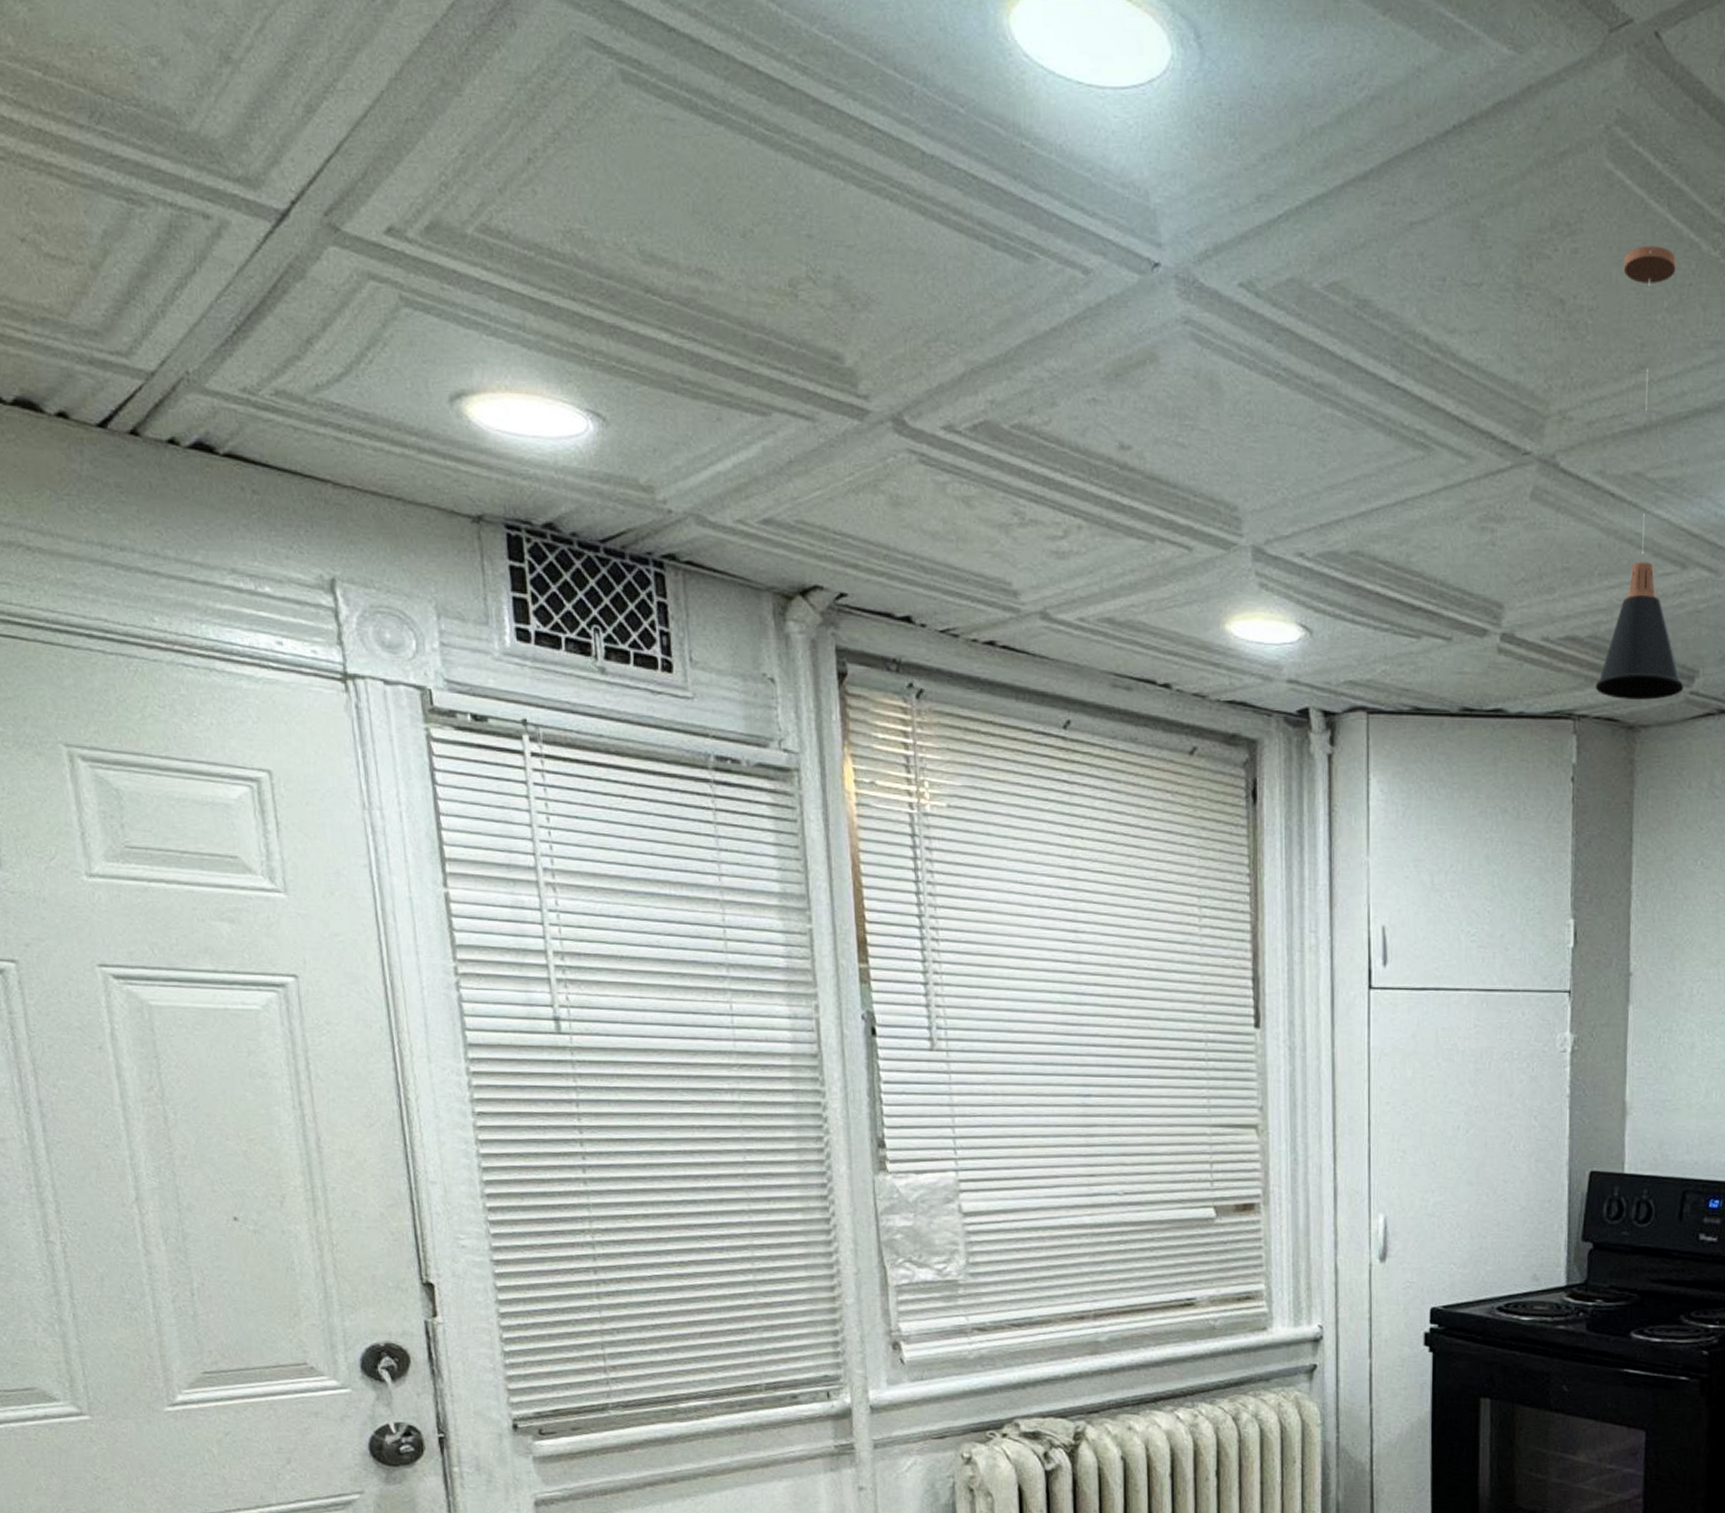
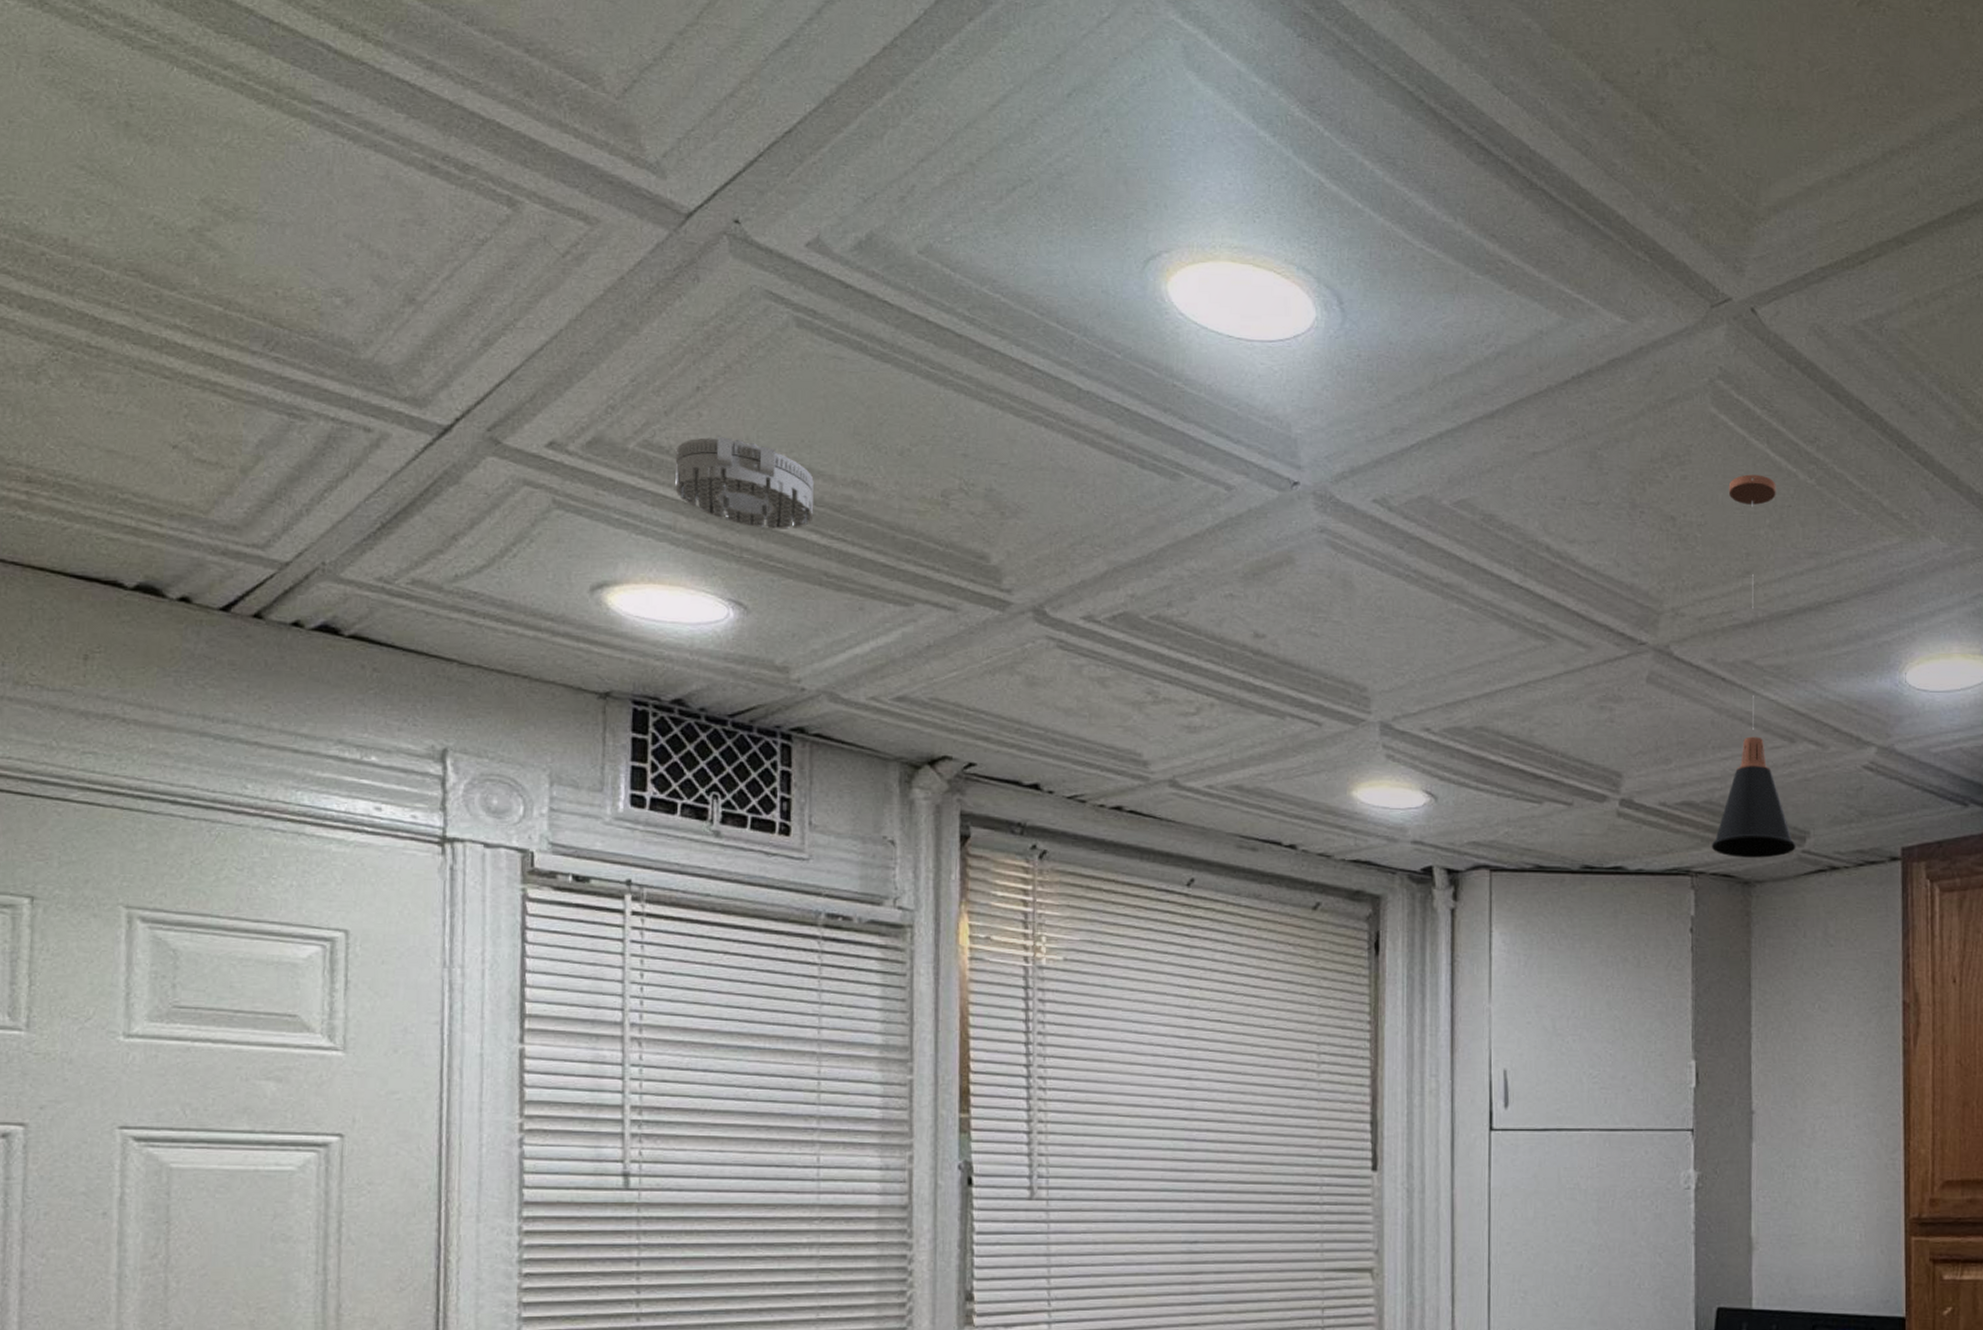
smoke detector: none [515,217,662,328] -> present [675,435,814,529]

